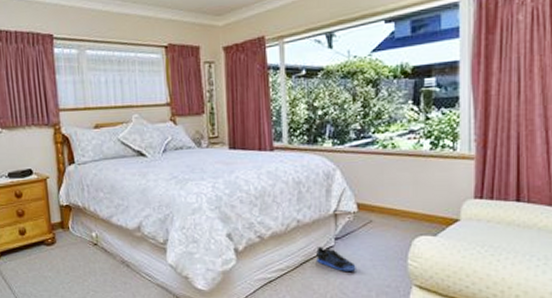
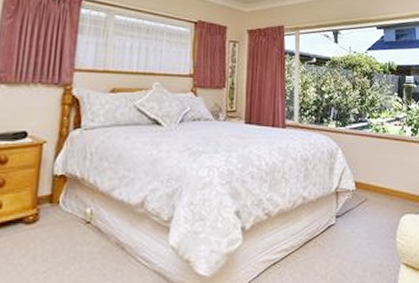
sneaker: present [316,246,356,271] -> none [319,224,354,250]

